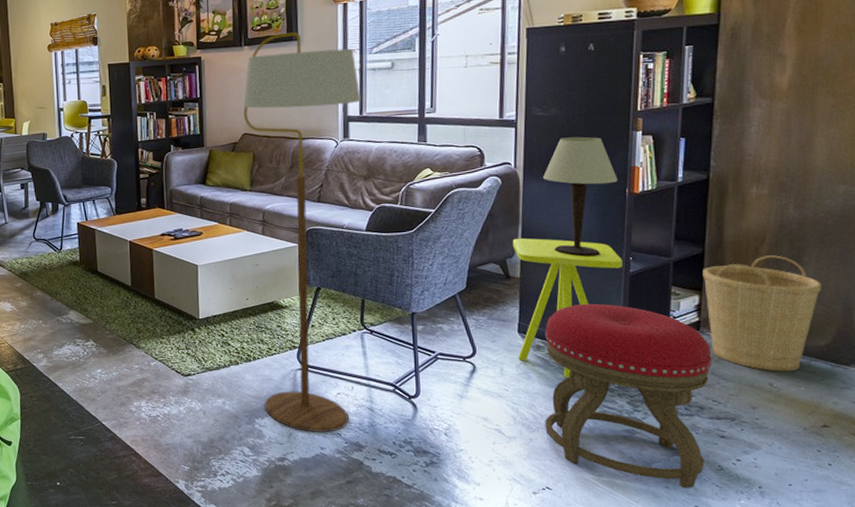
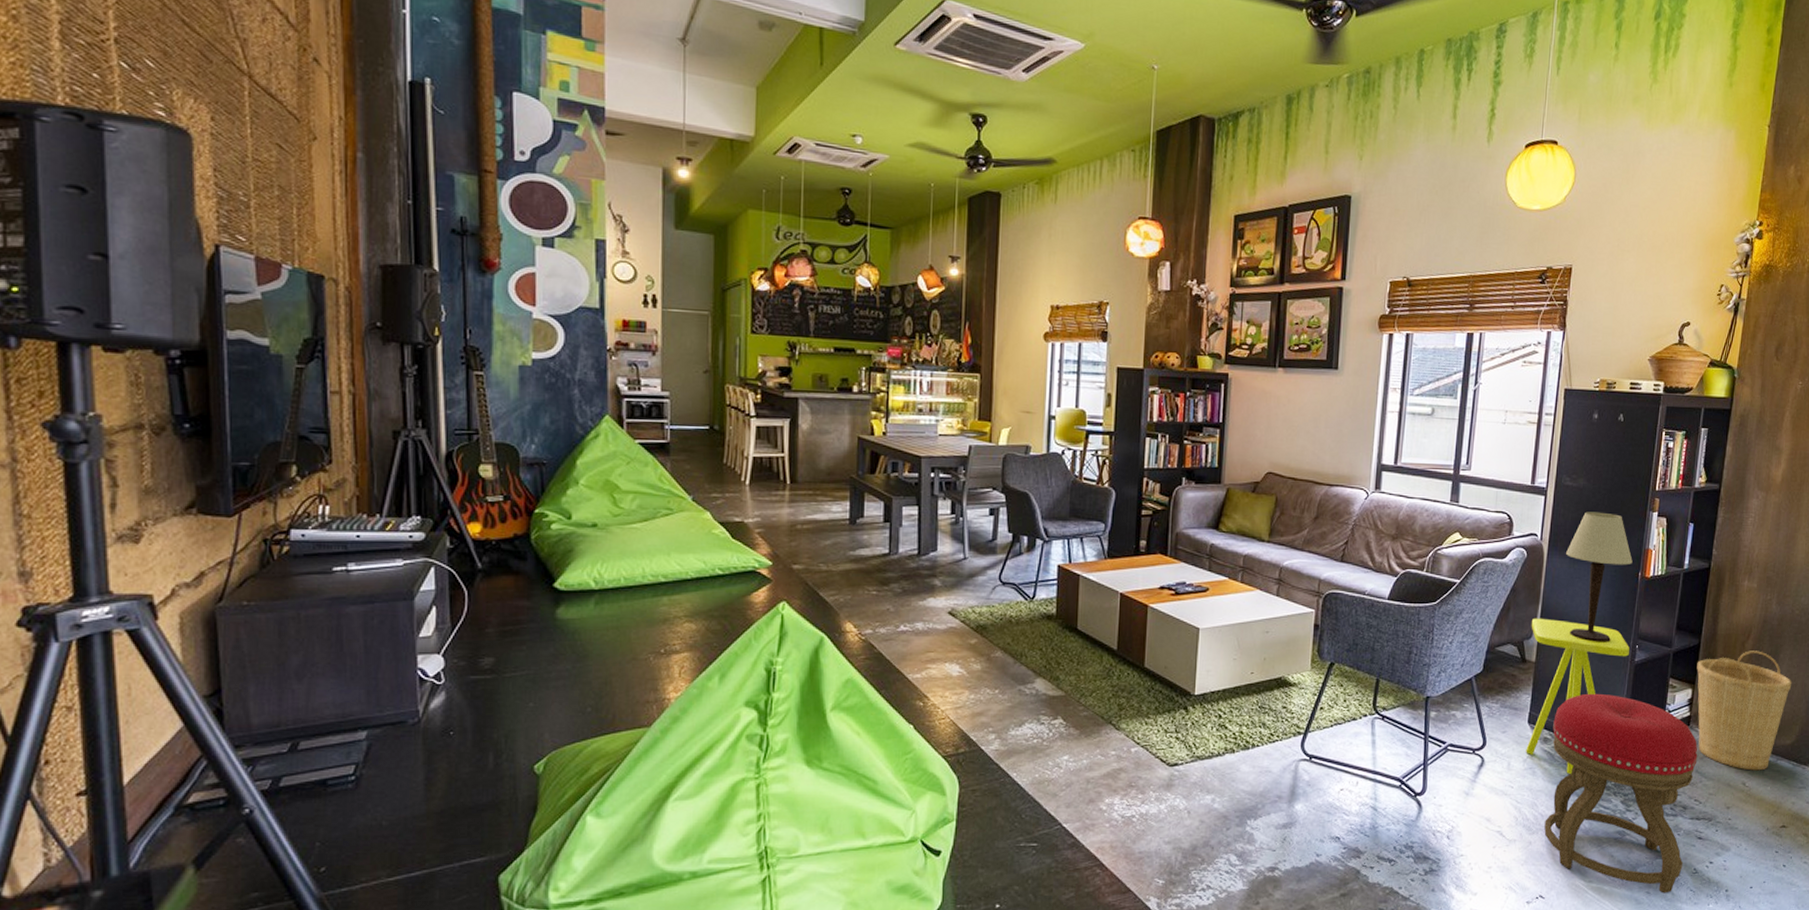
floor lamp: present [243,32,361,432] -> none [1259,358,1398,836]

